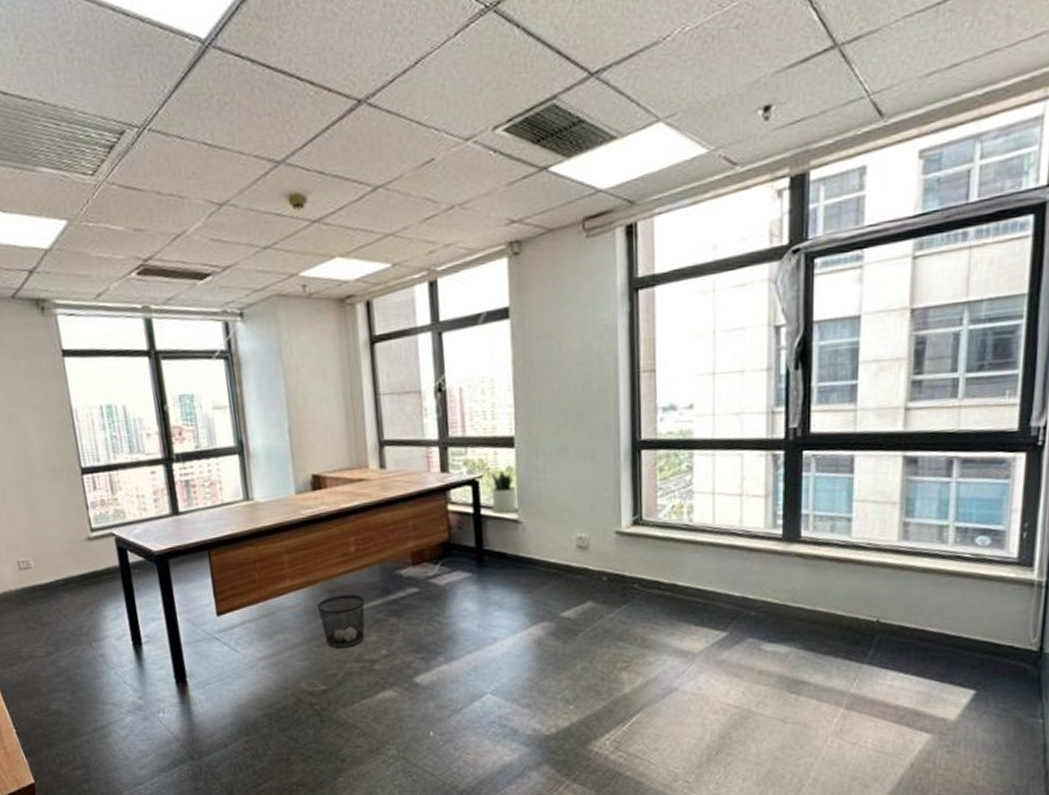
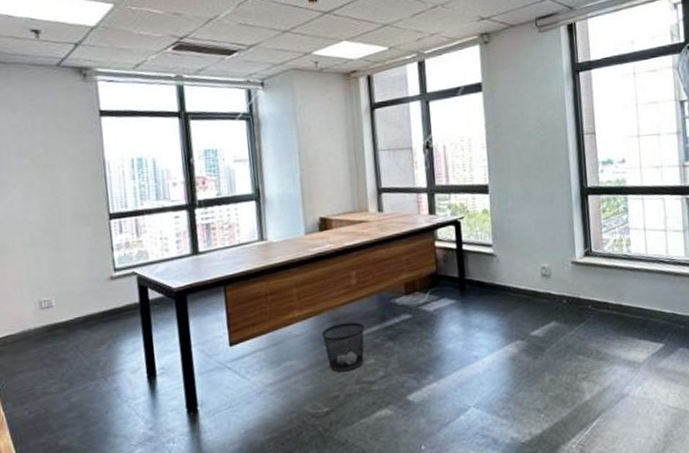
planter: present [491,471,520,515] -> none [471,213,494,250]

